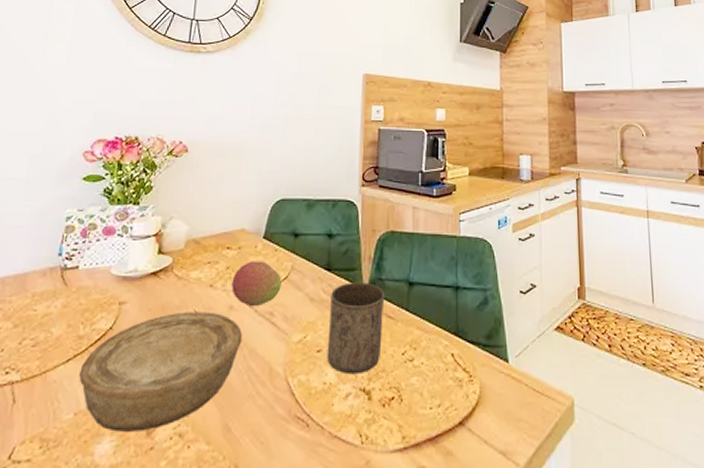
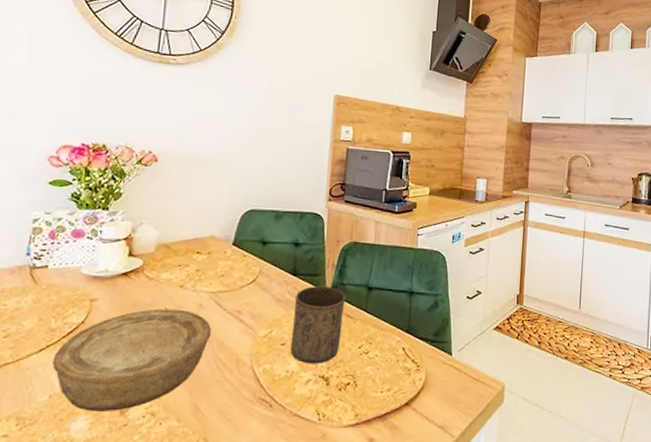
fruit: present [231,261,282,307] -> none [201,265,250,306]

